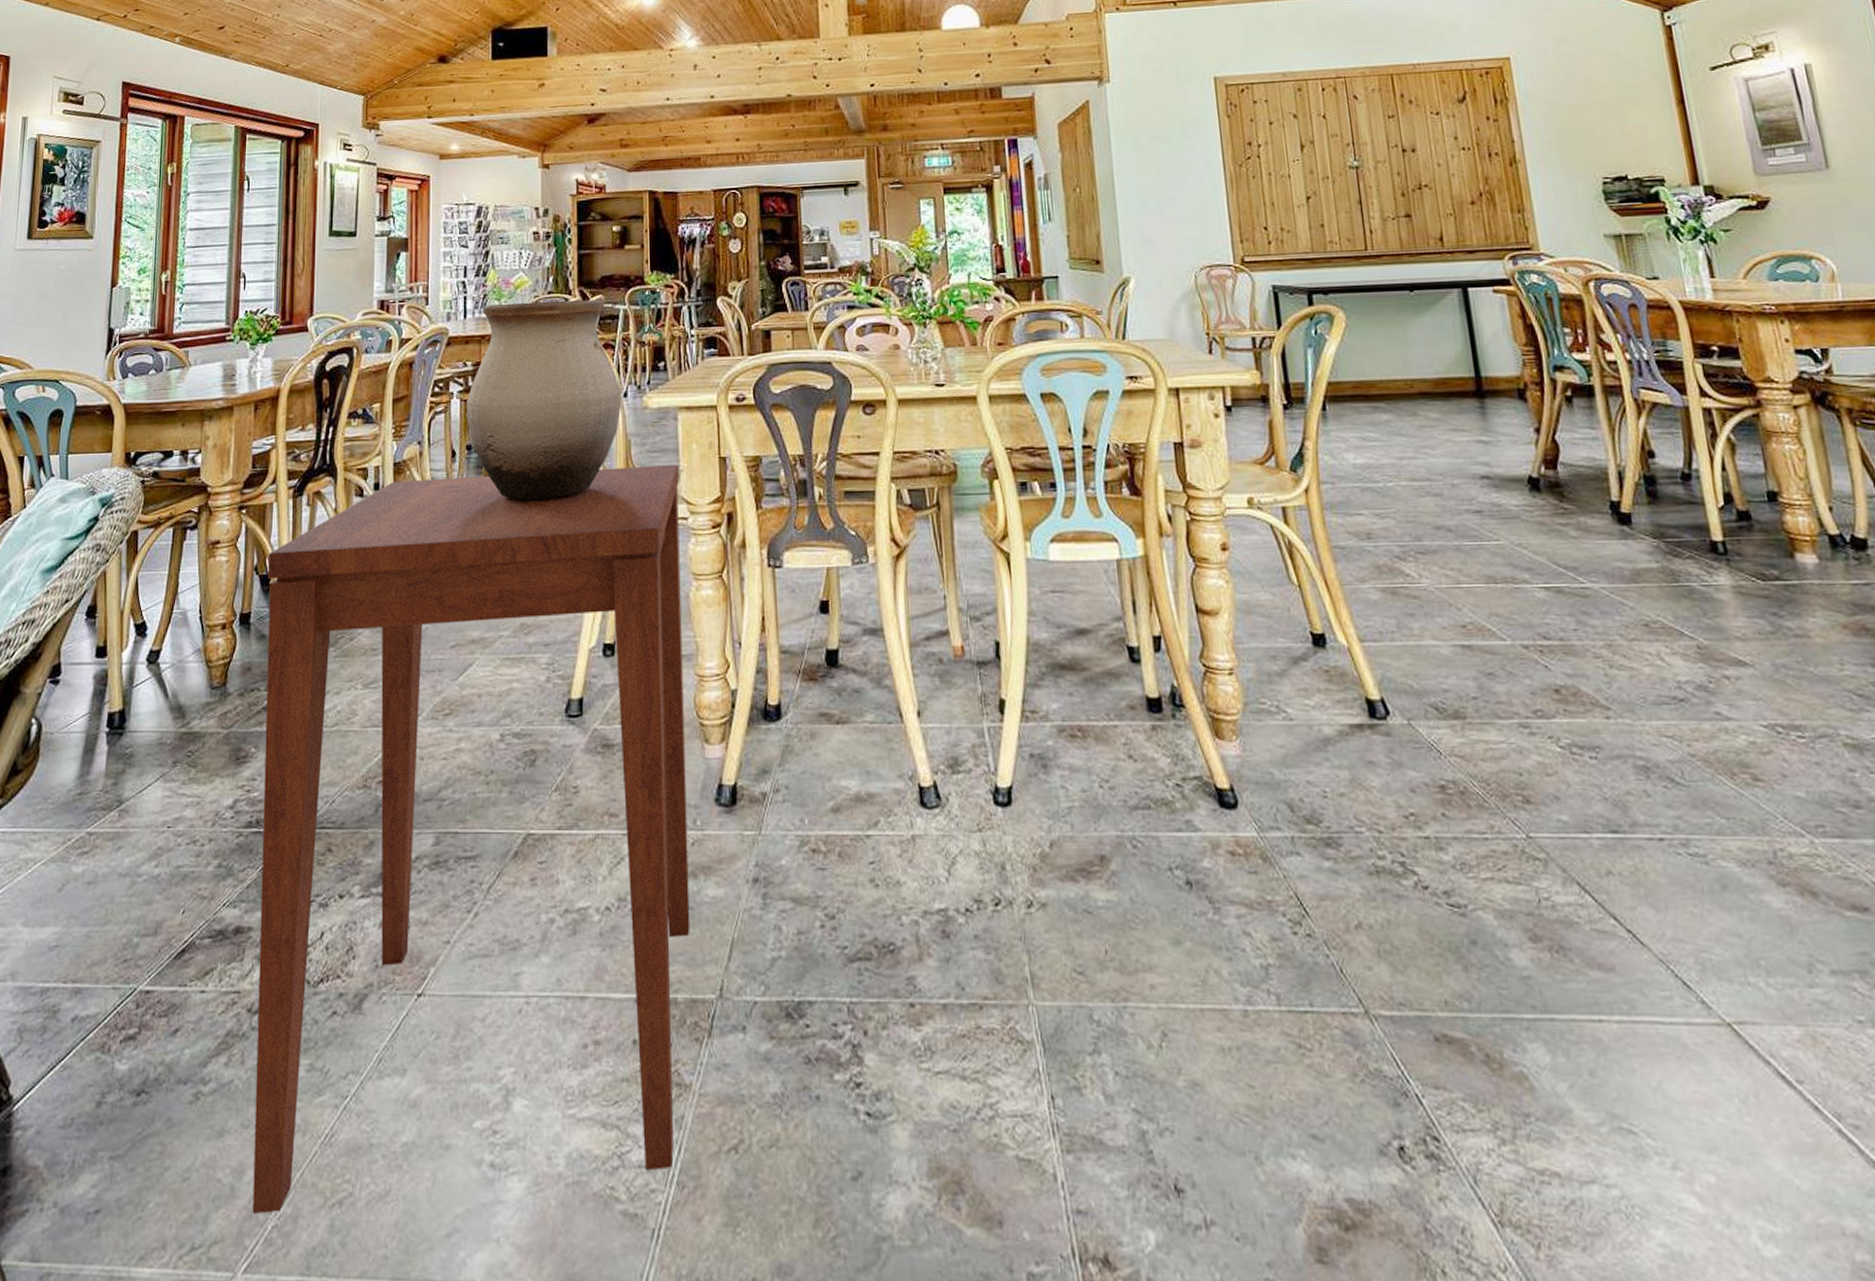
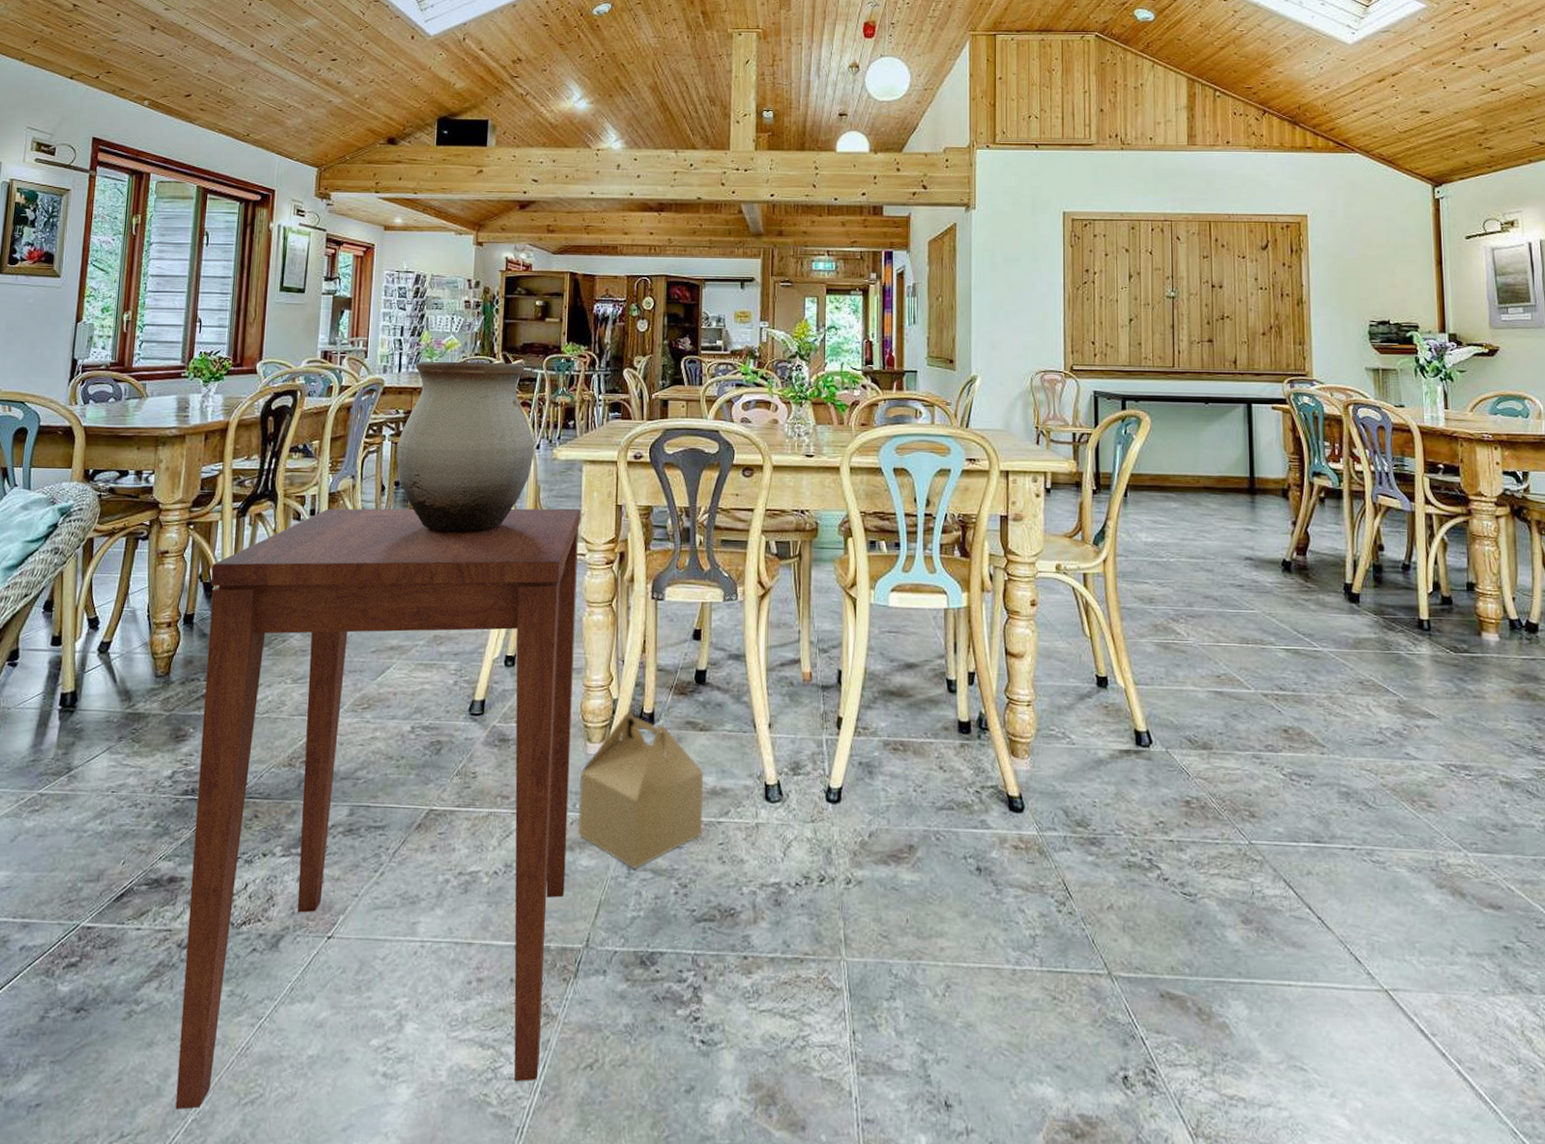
cardboard box: none [698,703,849,897] -> present [577,711,704,869]

